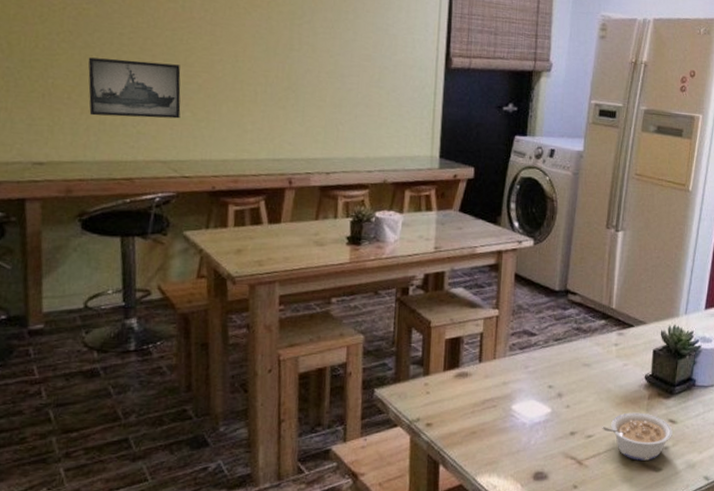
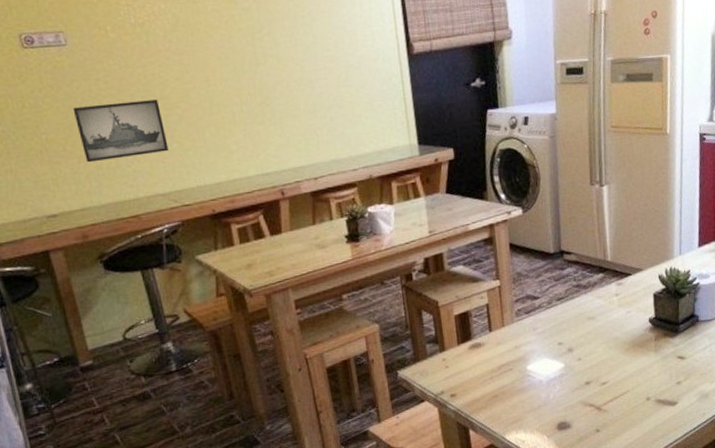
legume: present [602,412,673,461] -> none [615,354,683,399]

